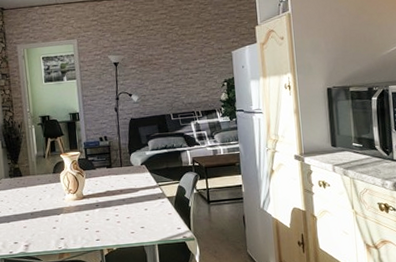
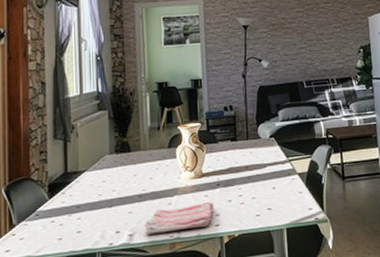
dish towel: none [37,220,94,246] -> present [145,202,214,235]

